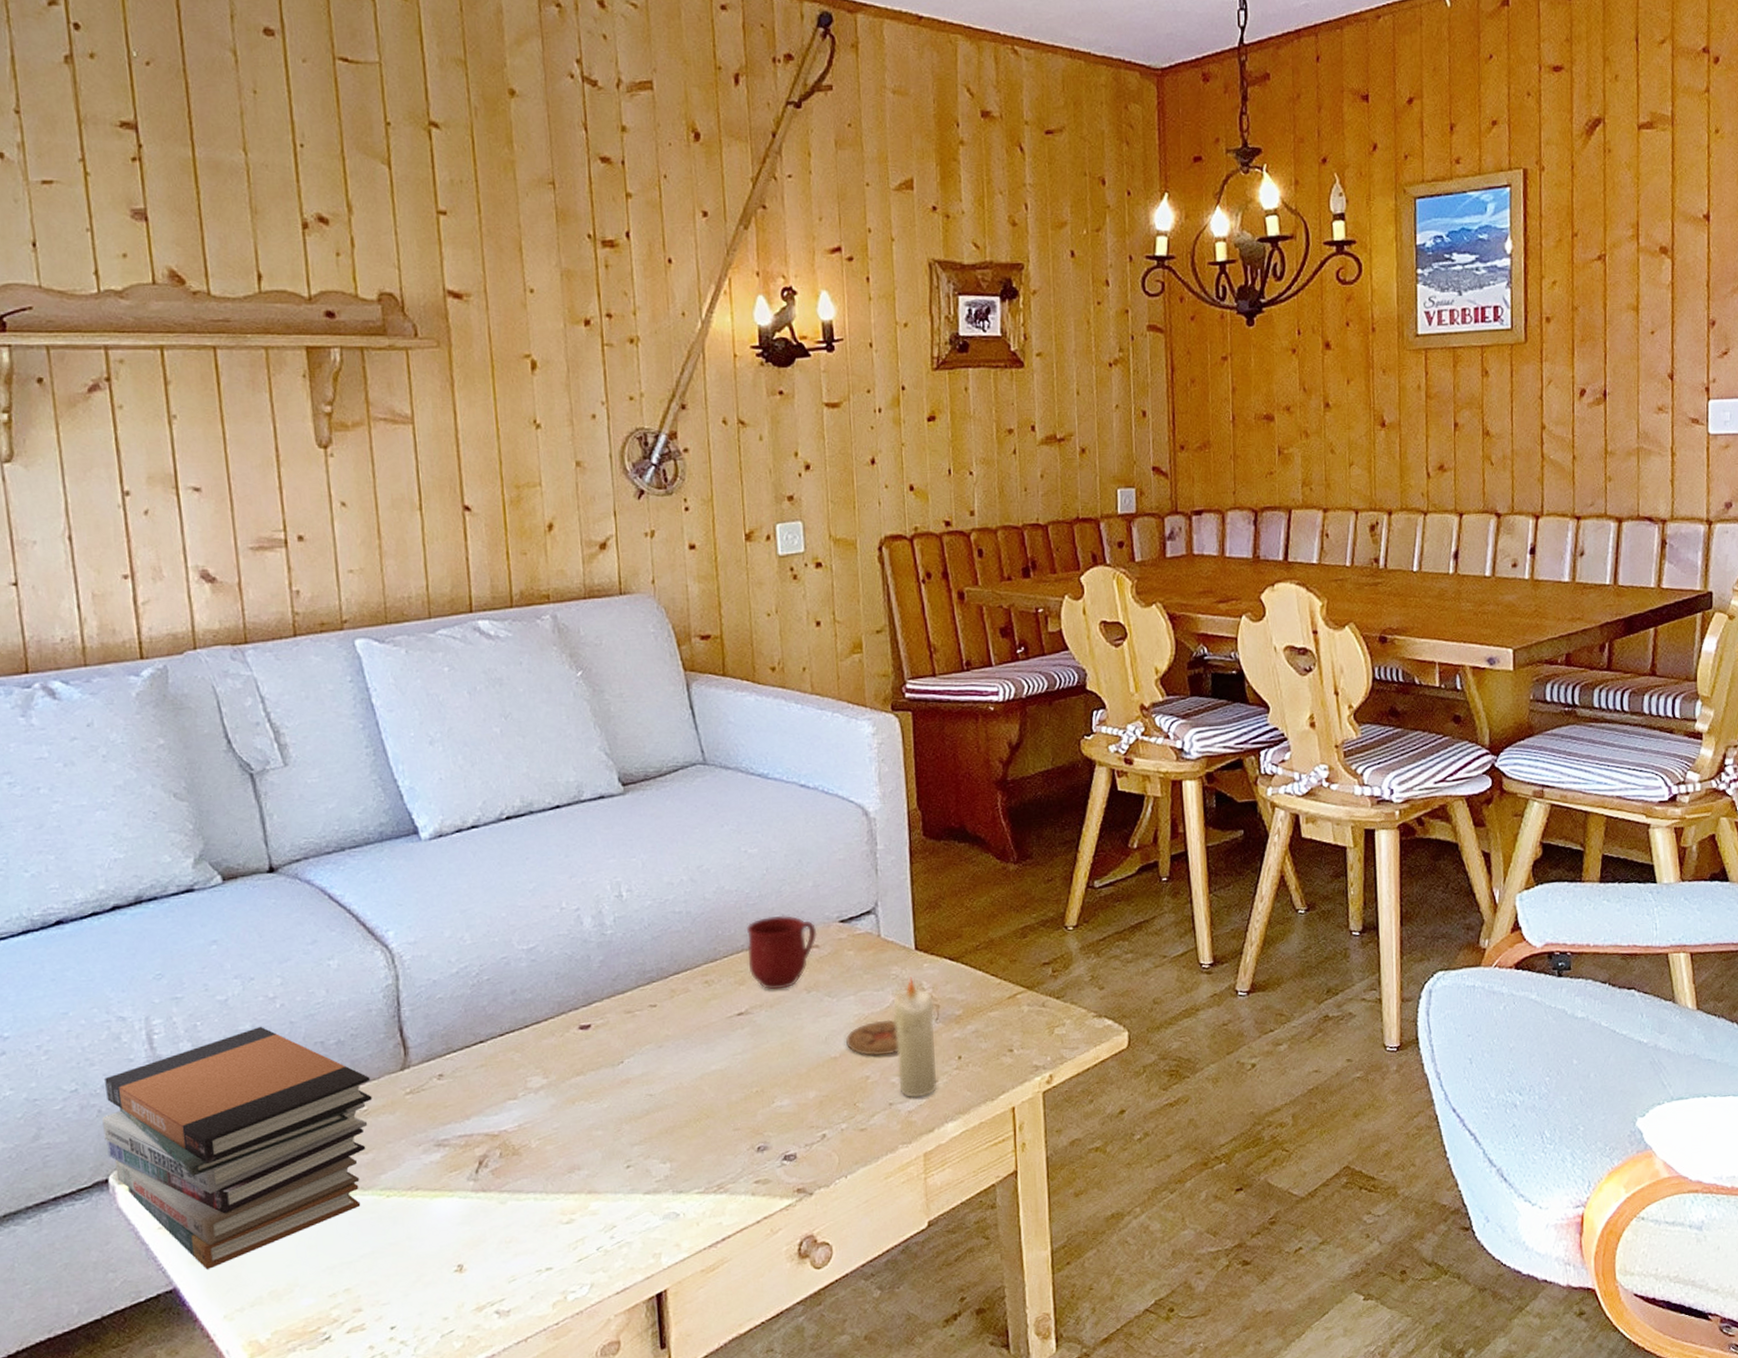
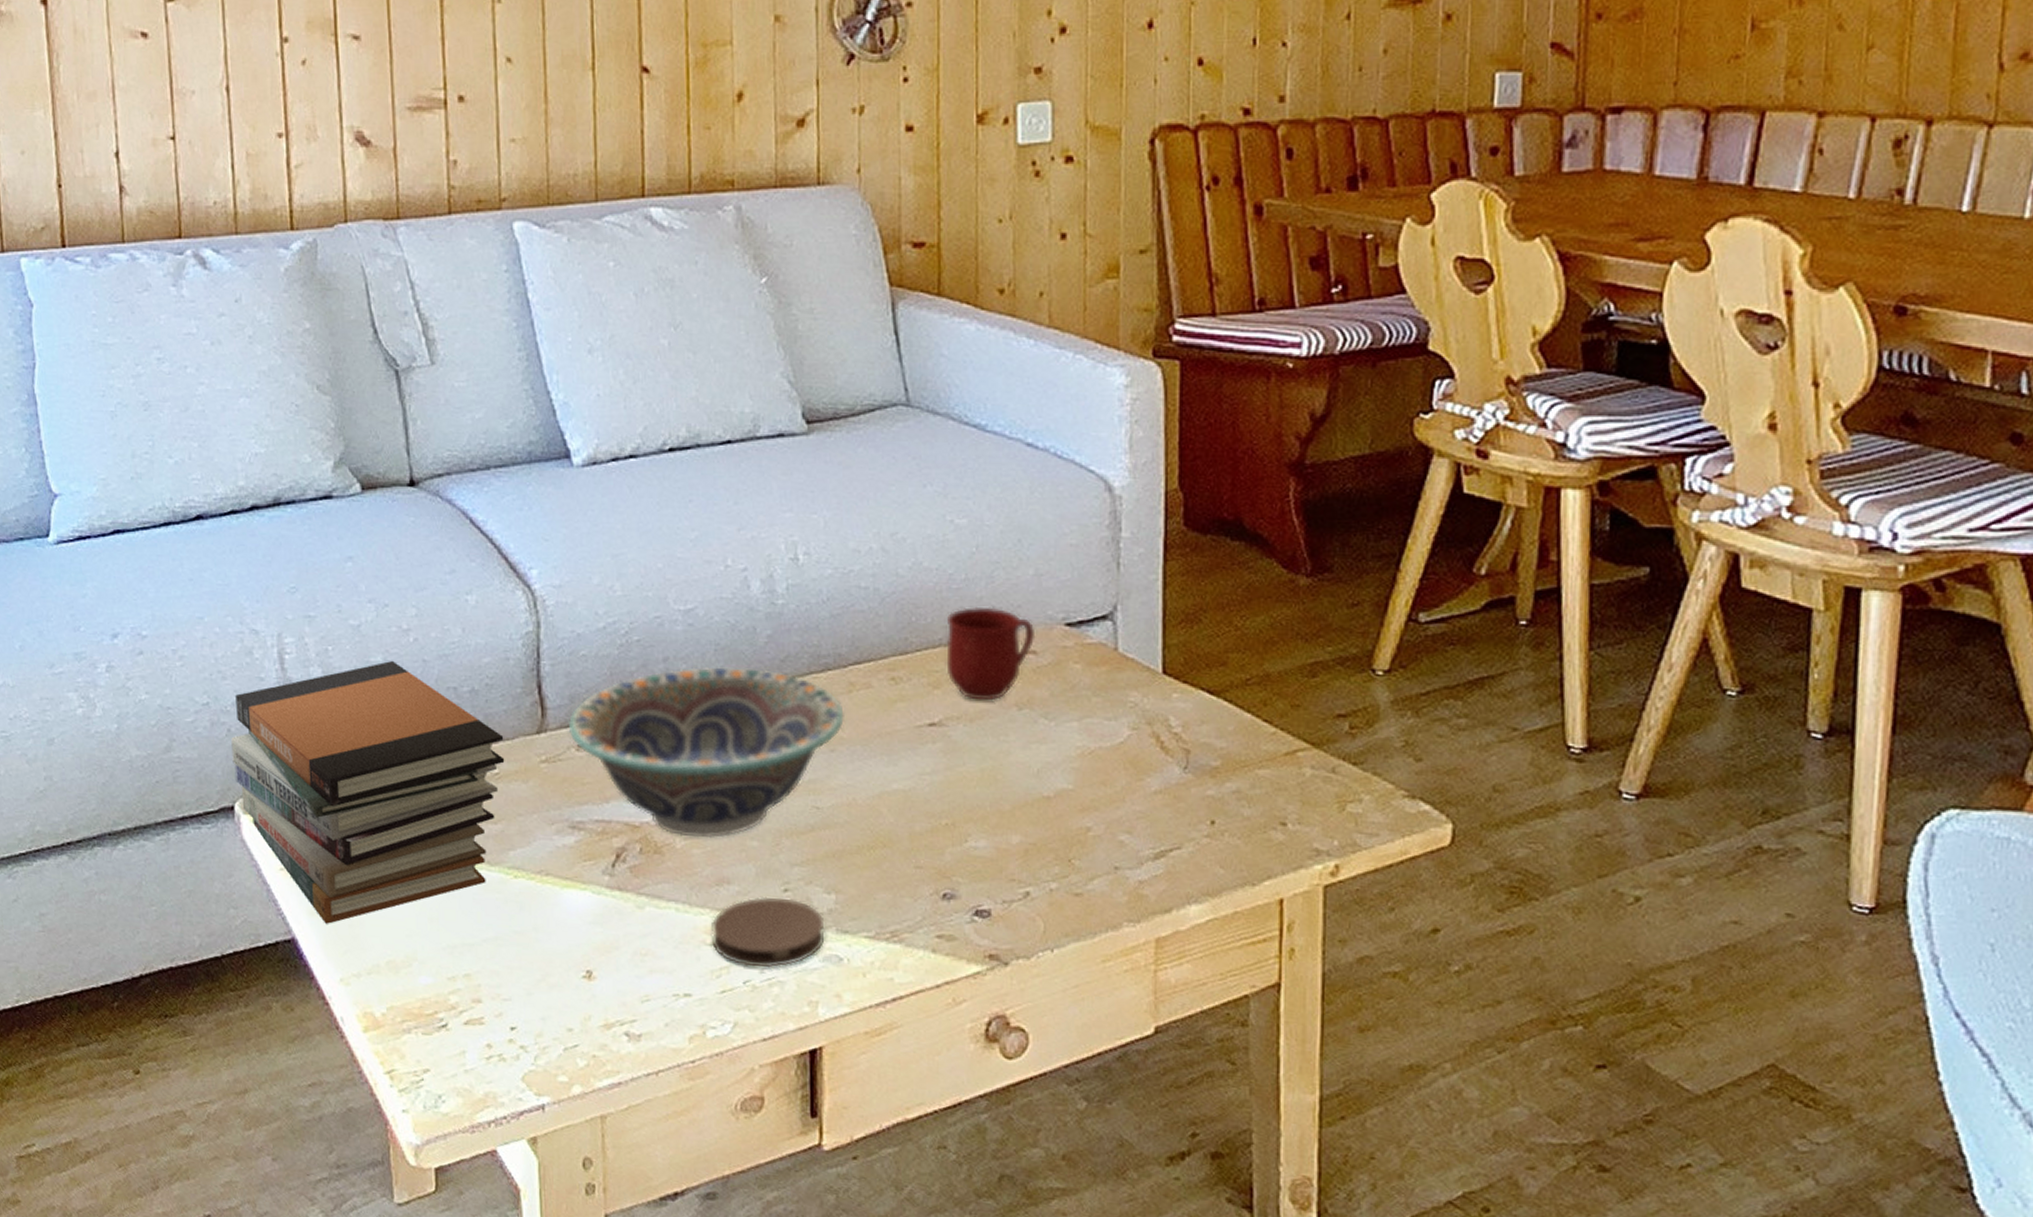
decorative bowl: none [428,988,669,1137] -> present [568,666,844,839]
coaster: none [566,1172,664,1235] -> present [712,896,825,968]
coaster: present [845,1019,899,1056] -> none [1062,758,1132,805]
candle: present [892,976,938,1098] -> none [1125,708,1183,866]

